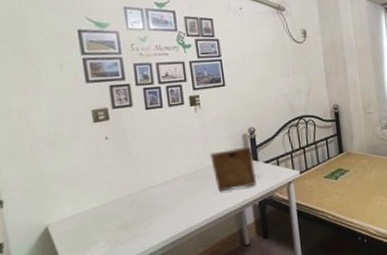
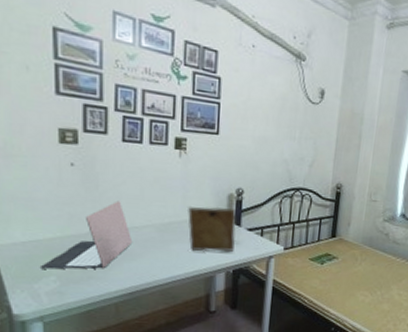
laptop: none [89,161,167,237] -> present [39,201,133,269]

